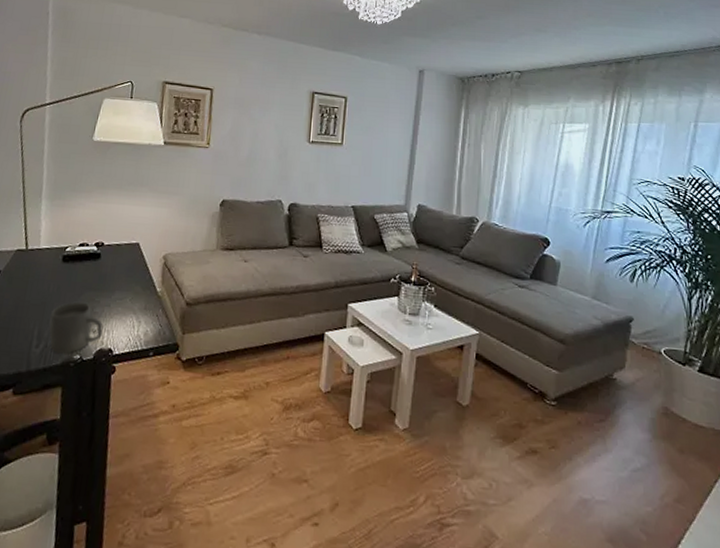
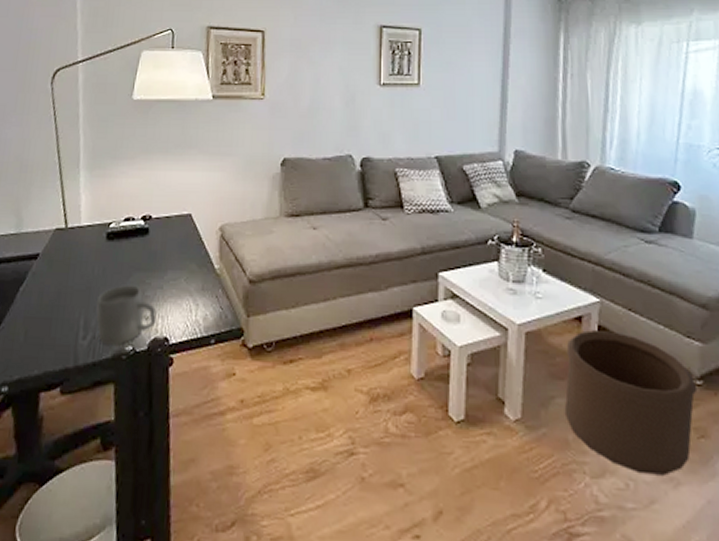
basket: none [444,357,552,478] -> present [564,330,698,476]

